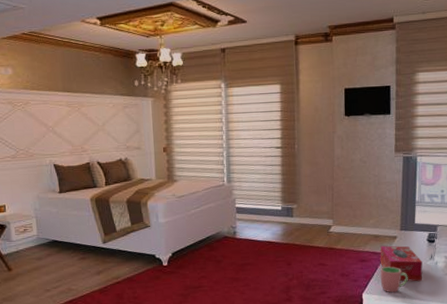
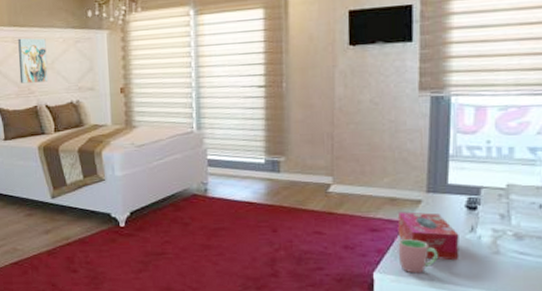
wall art: none [72,102,100,143] -> present [18,38,49,84]

